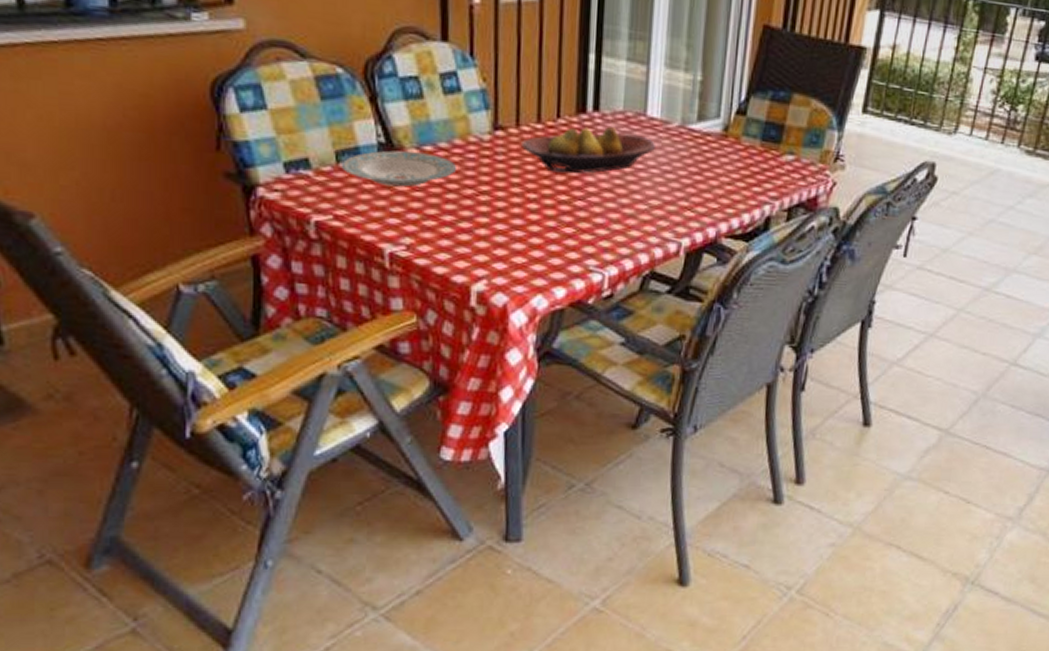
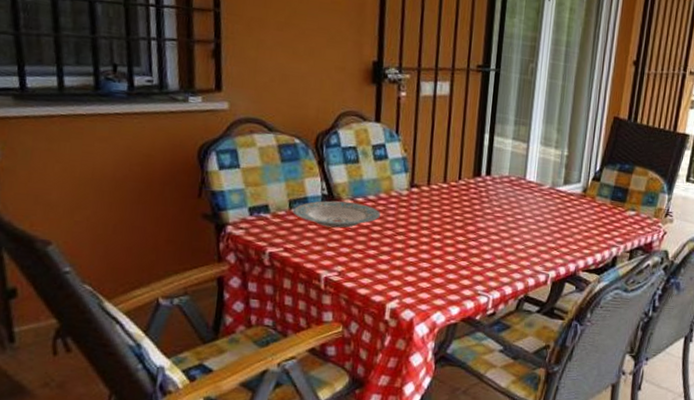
fruit bowl: present [522,126,655,174] -> none [431,186,532,221]

